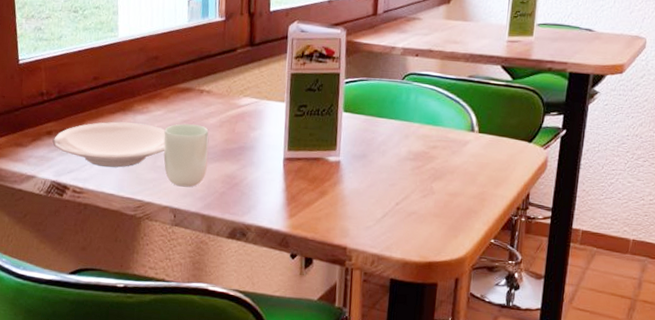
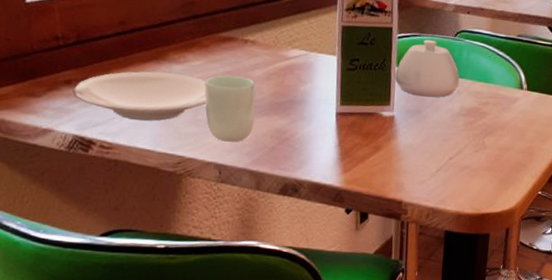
sugar bowl: none [341,84,407,142] -> present [395,40,460,98]

